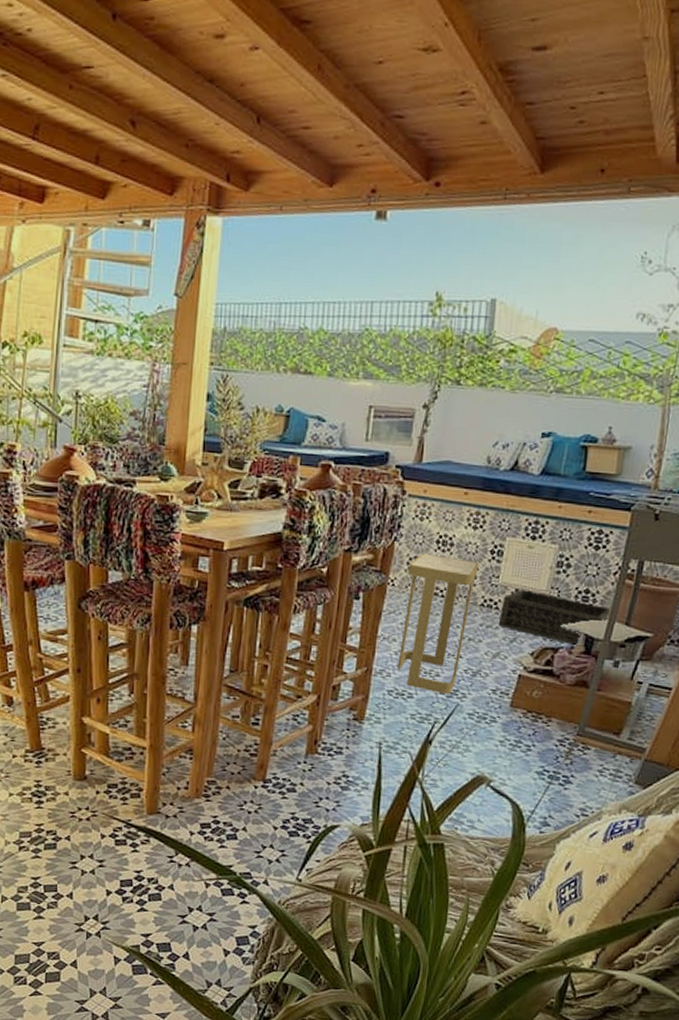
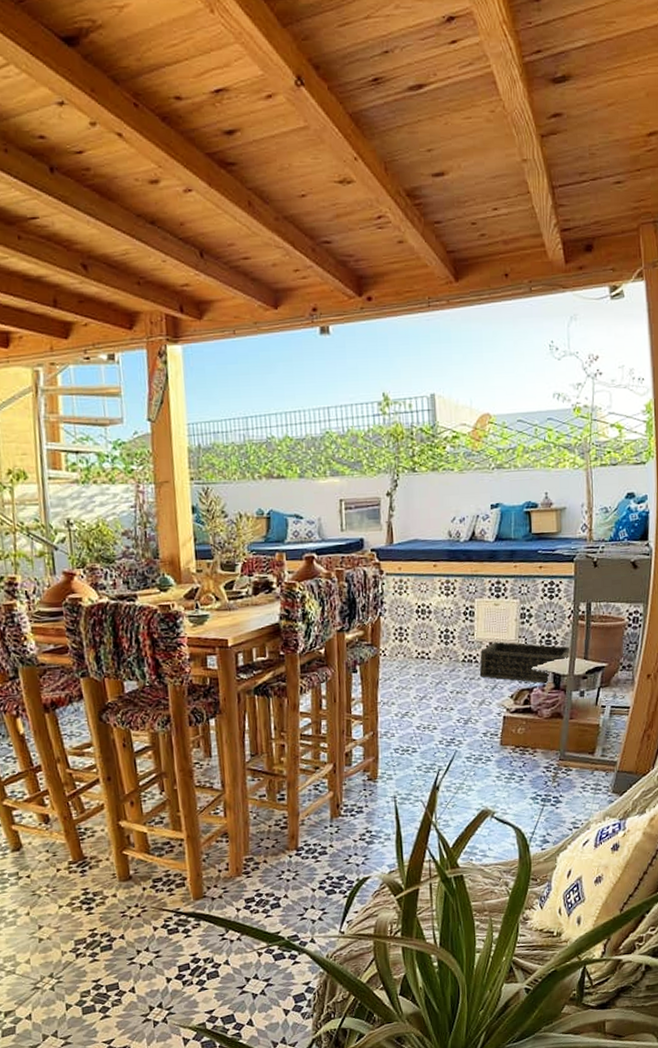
side table: present [397,553,479,695] -> none [395,623,456,744]

